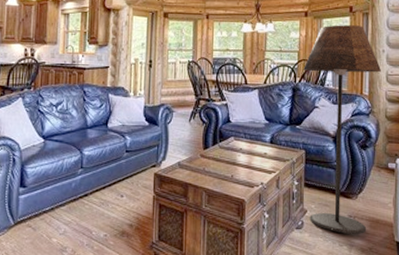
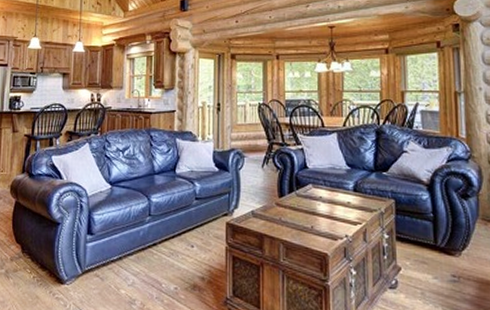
floor lamp: present [303,25,382,234] -> none [387,61,480,298]

